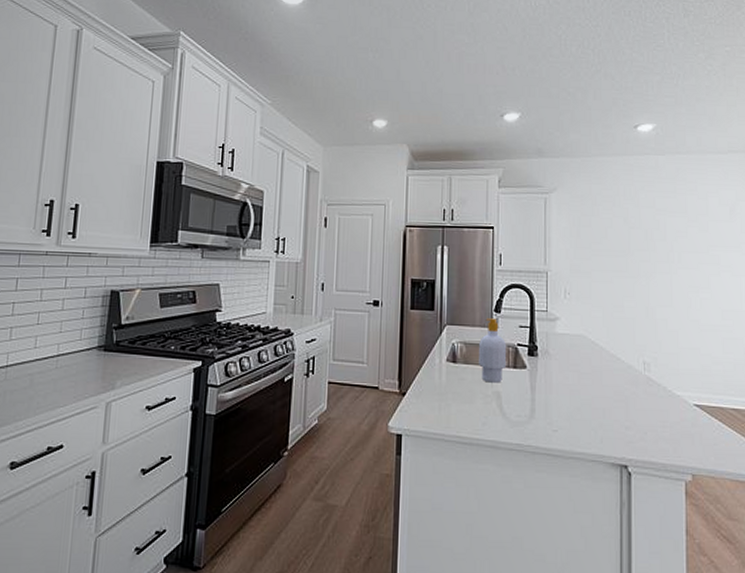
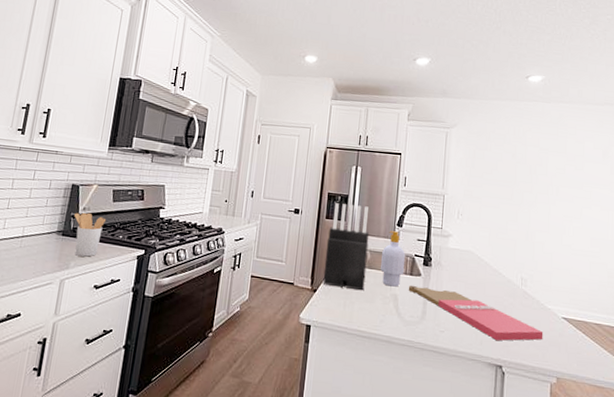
utensil holder: none [116,322,155,374] -> present [74,212,107,257]
knife block: none [412,290,463,391] -> present [322,203,370,291]
cutting board: none [512,381,673,437] -> present [408,286,544,341]

